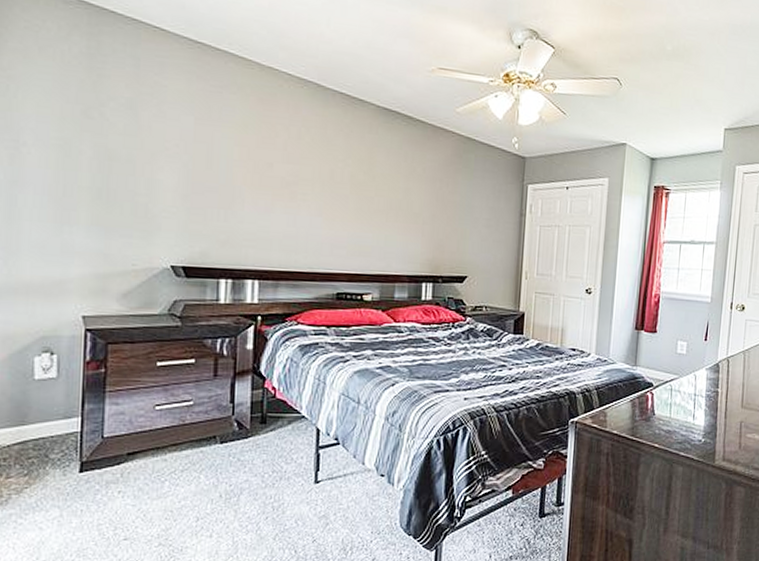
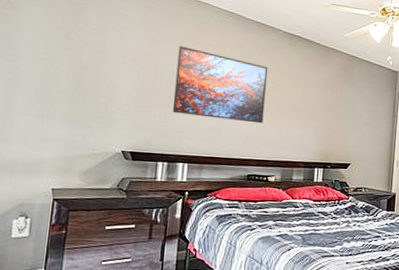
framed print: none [234,126,358,227] -> present [172,46,268,124]

